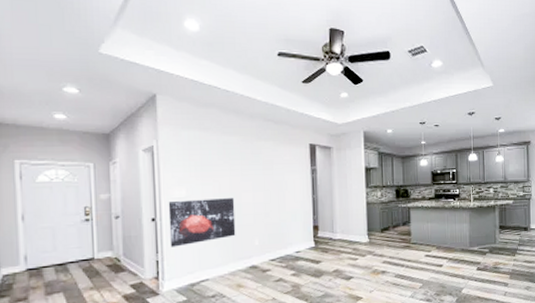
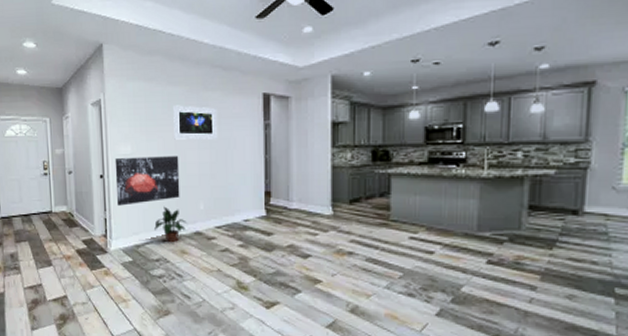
potted plant: none [210,244,242,279] -> present [154,206,187,243]
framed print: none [229,152,271,183] -> present [173,105,218,140]

